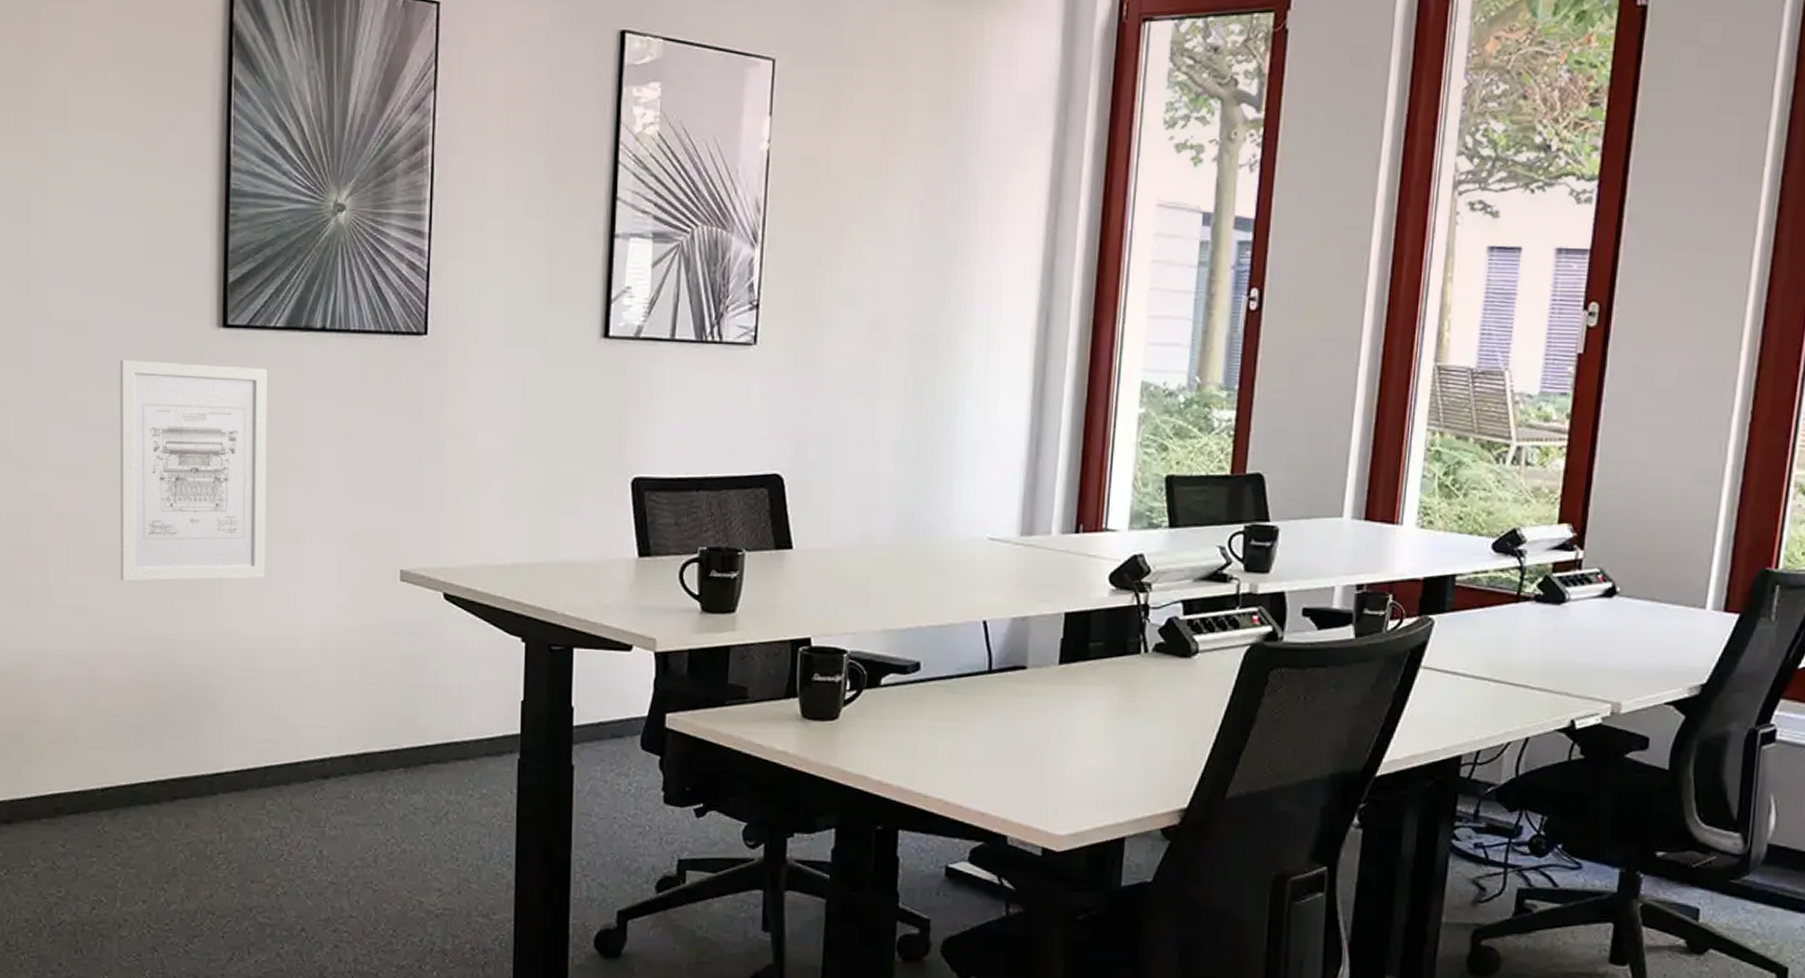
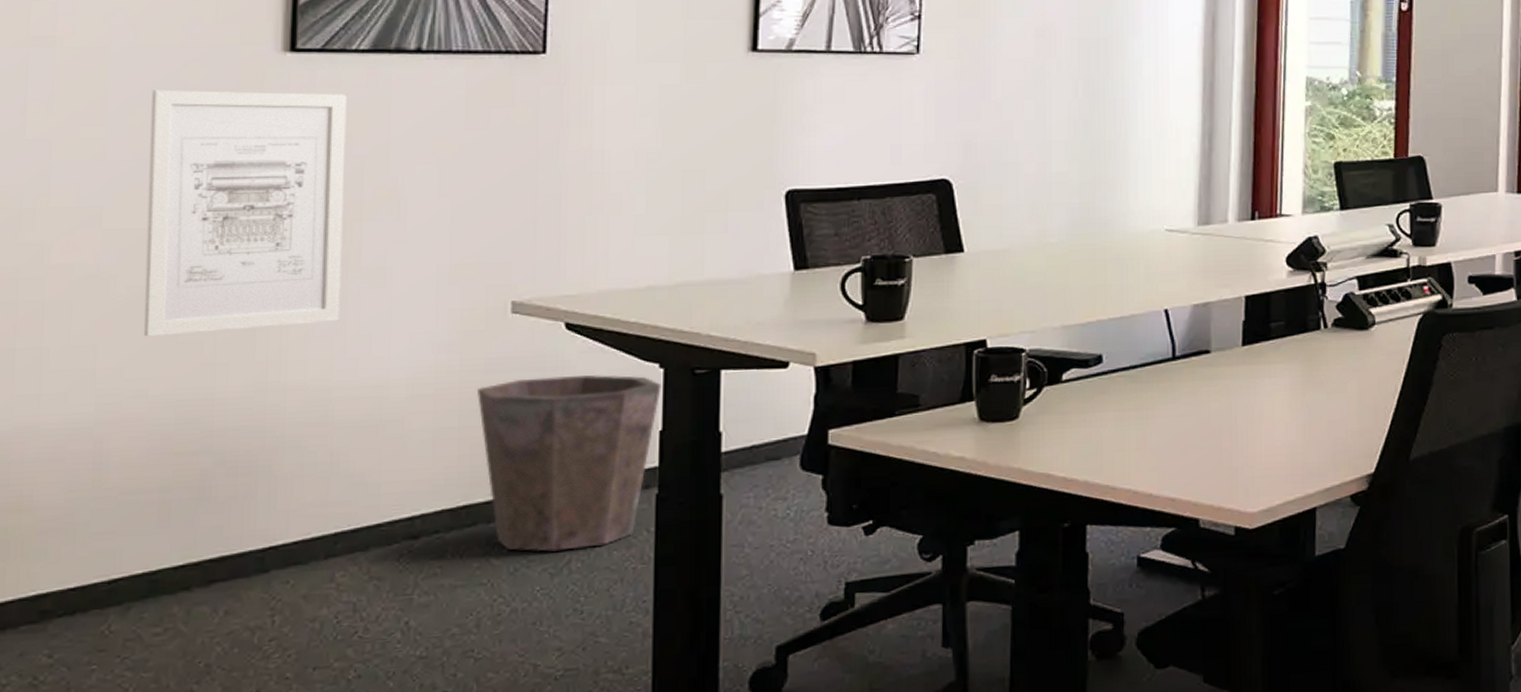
waste bin: none [373,642,523,803] -> present [477,375,661,552]

